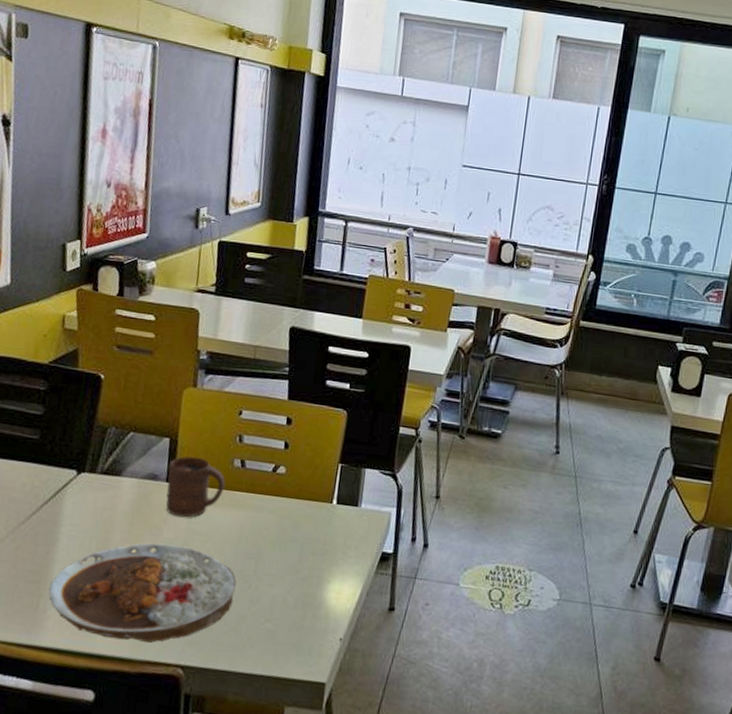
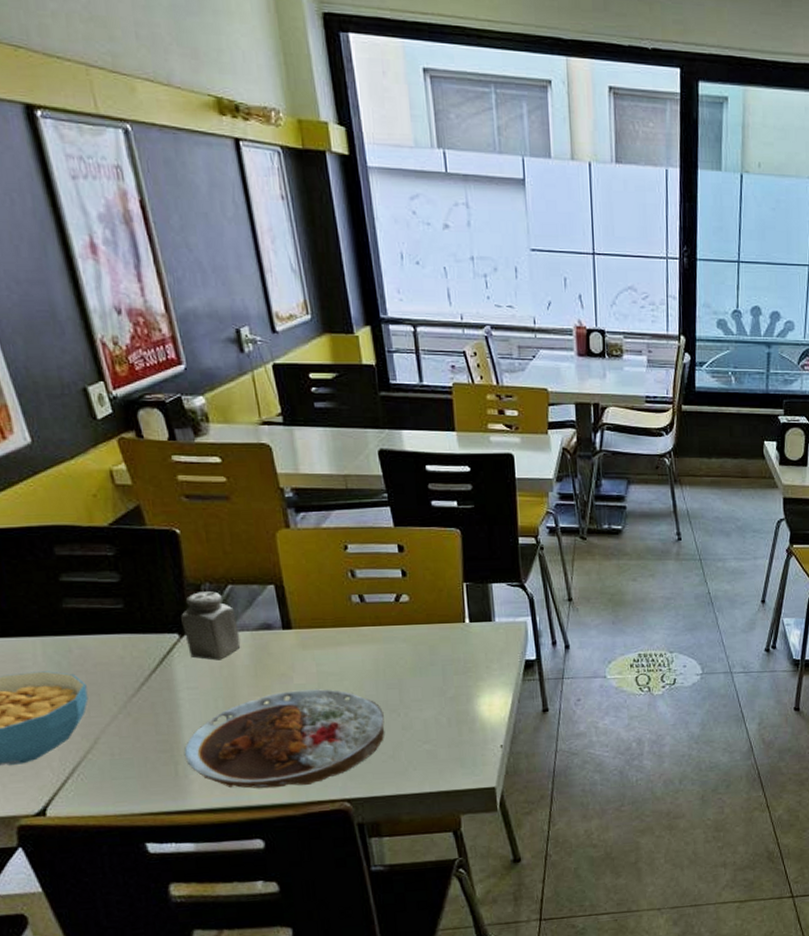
salt shaker: none [80,434,130,502] -> present [181,591,241,660]
cup: present [166,456,226,518] -> none [280,599,348,662]

